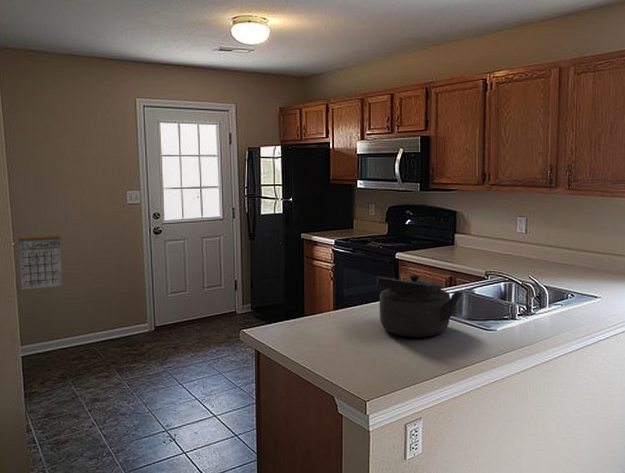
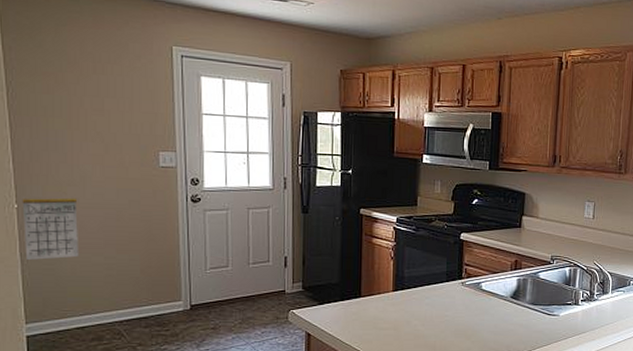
kettle: present [376,273,464,337] -> none [439,255,528,321]

